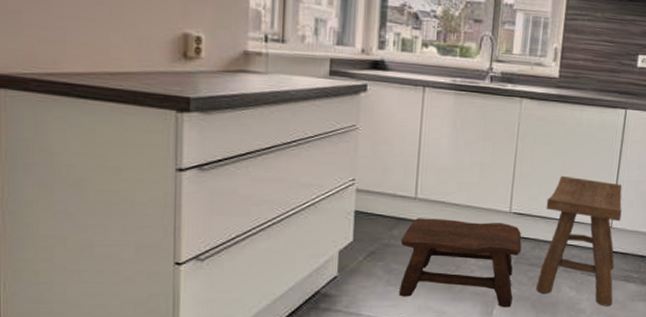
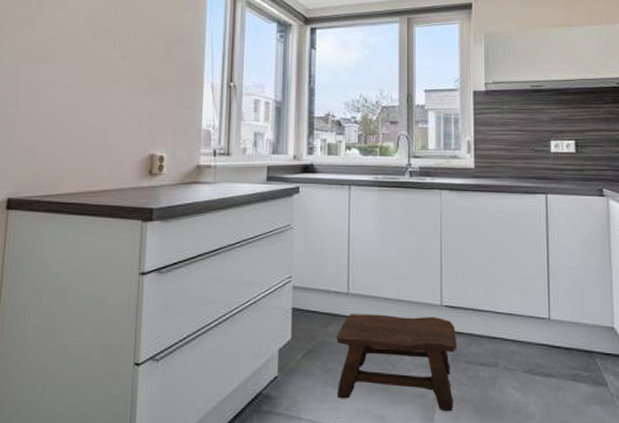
stool: present [535,175,622,306] -> none [476,265,565,411]

